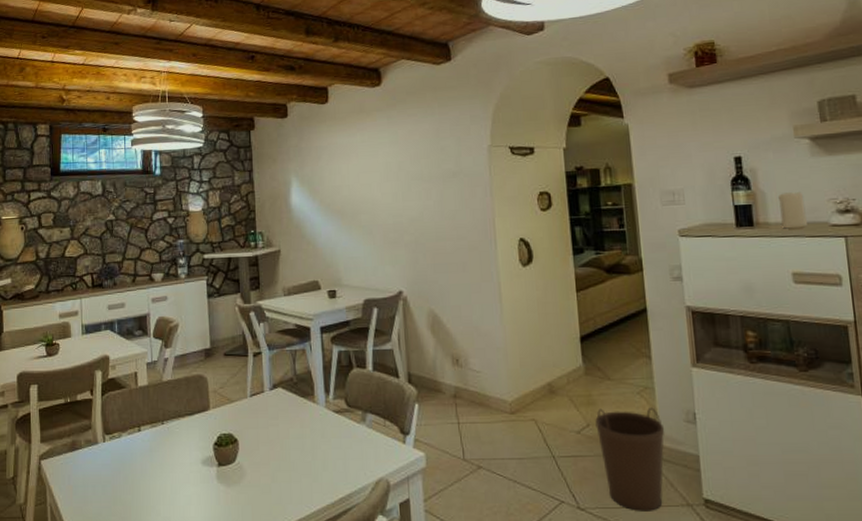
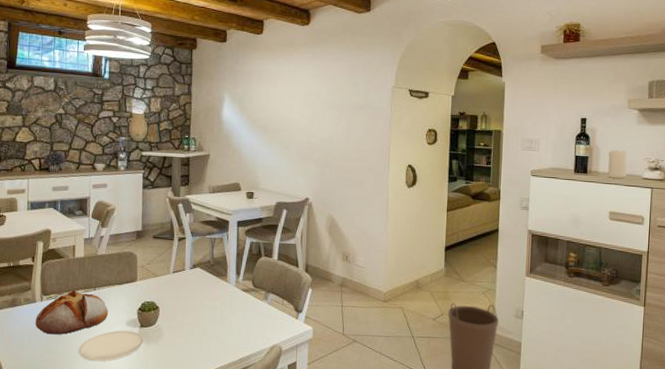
bread: none [99,426,180,481] -> present [35,290,109,334]
plate: none [149,472,224,512] -> present [78,330,144,362]

